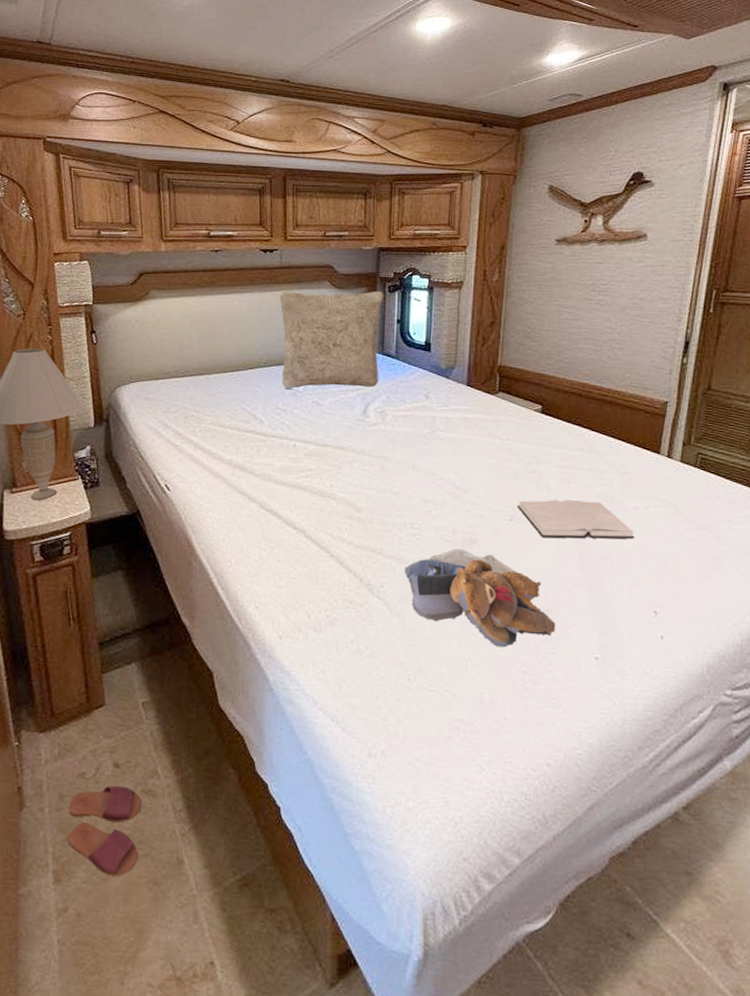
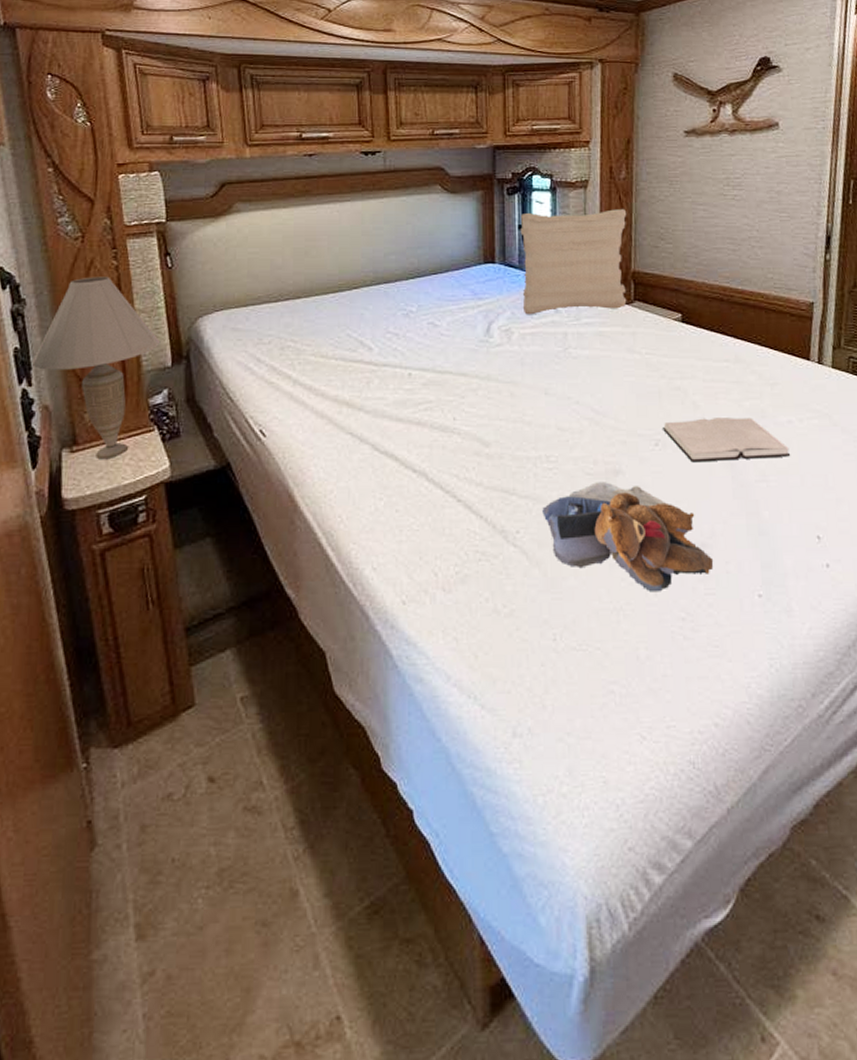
slippers: present [68,785,142,877] -> none [153,804,245,922]
pillow: present [279,290,383,390] -> none [385,193,502,310]
pillow: none [397,308,497,400] -> present [520,208,627,315]

